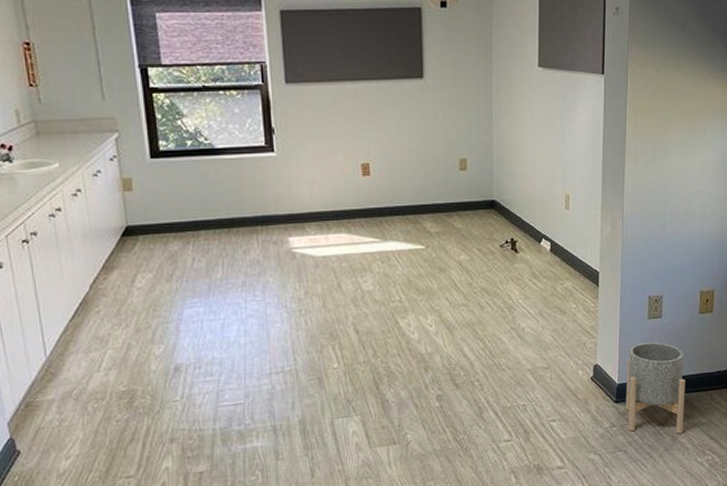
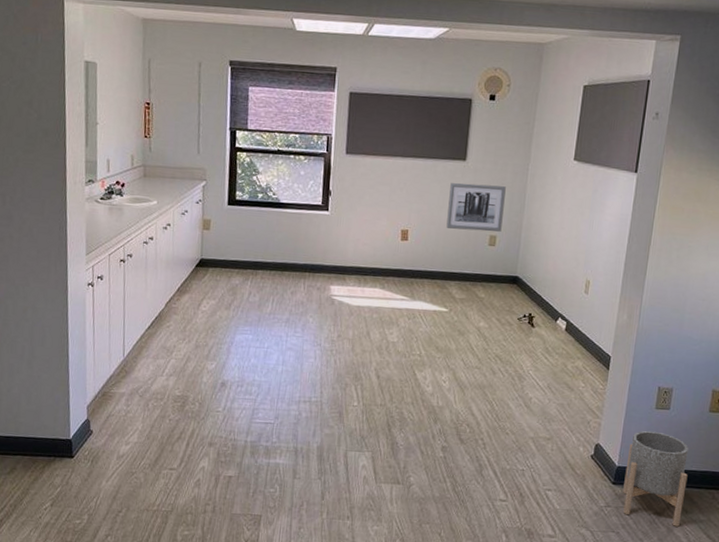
wall art: none [409,103,471,156] -> present [446,183,506,232]

